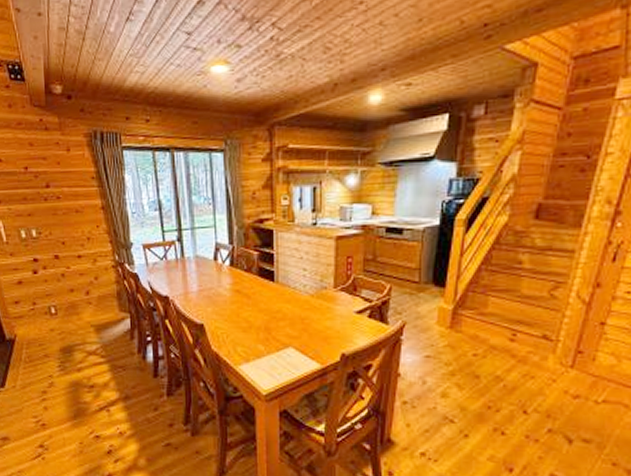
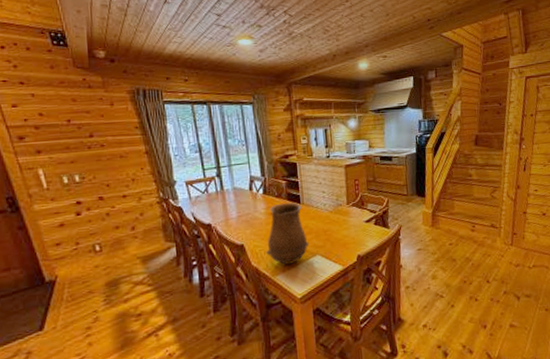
vase: none [228,278,281,355] -> present [265,202,309,266]

